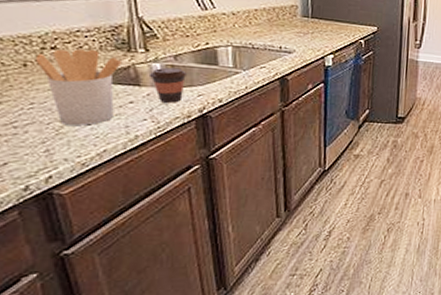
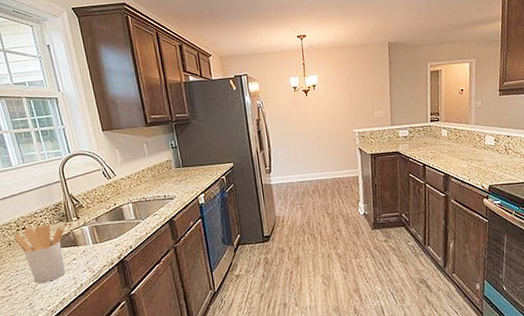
coffee cup: present [148,67,187,103] -> none [82,227,106,256]

